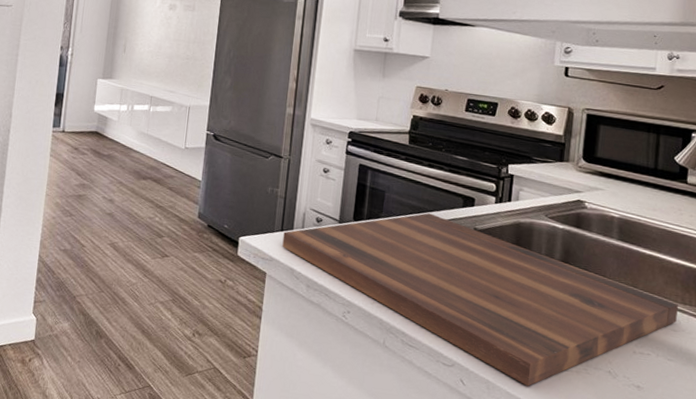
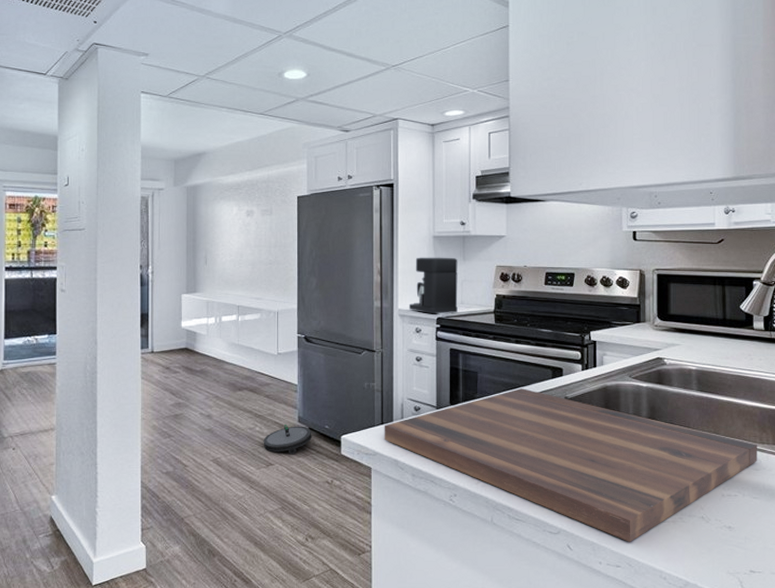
robot vacuum: none [161,219,211,250] -> present [263,425,312,455]
coffee maker: none [321,69,377,129] -> present [408,257,458,314]

